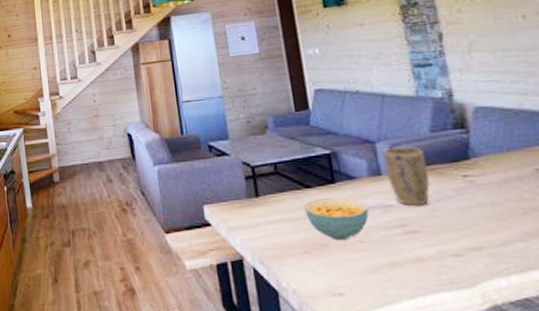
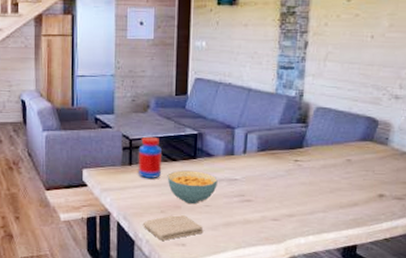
jar: none [263,161,296,211] -> present [138,136,162,178]
washcloth: none [284,254,364,290] -> present [142,214,204,241]
plant pot: present [382,146,430,207] -> none [238,133,271,181]

